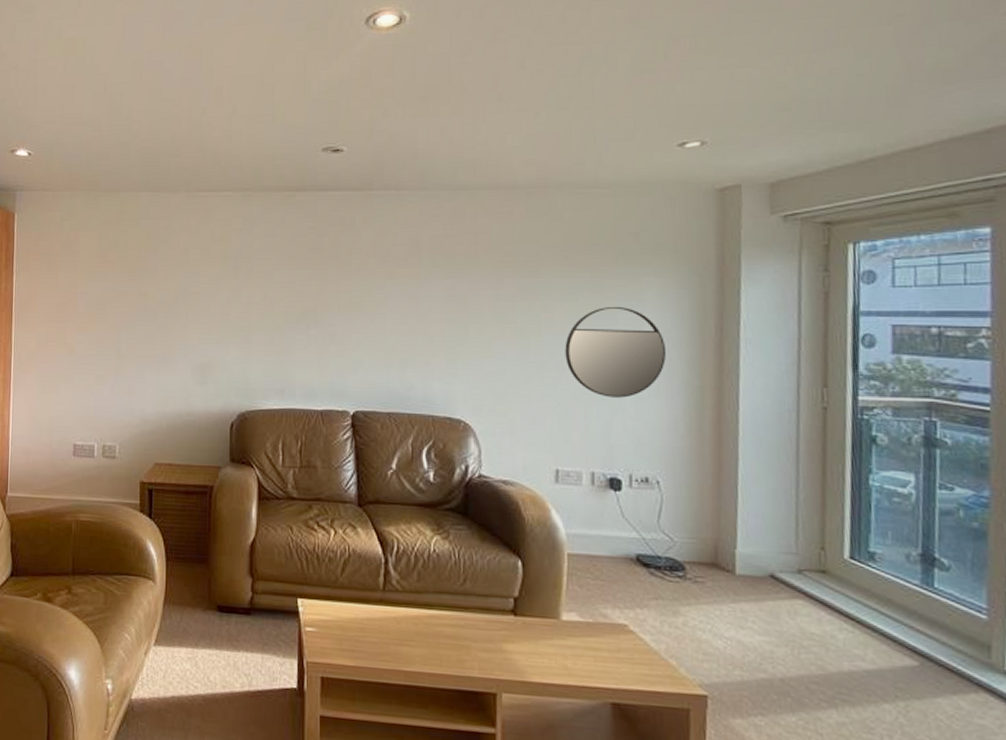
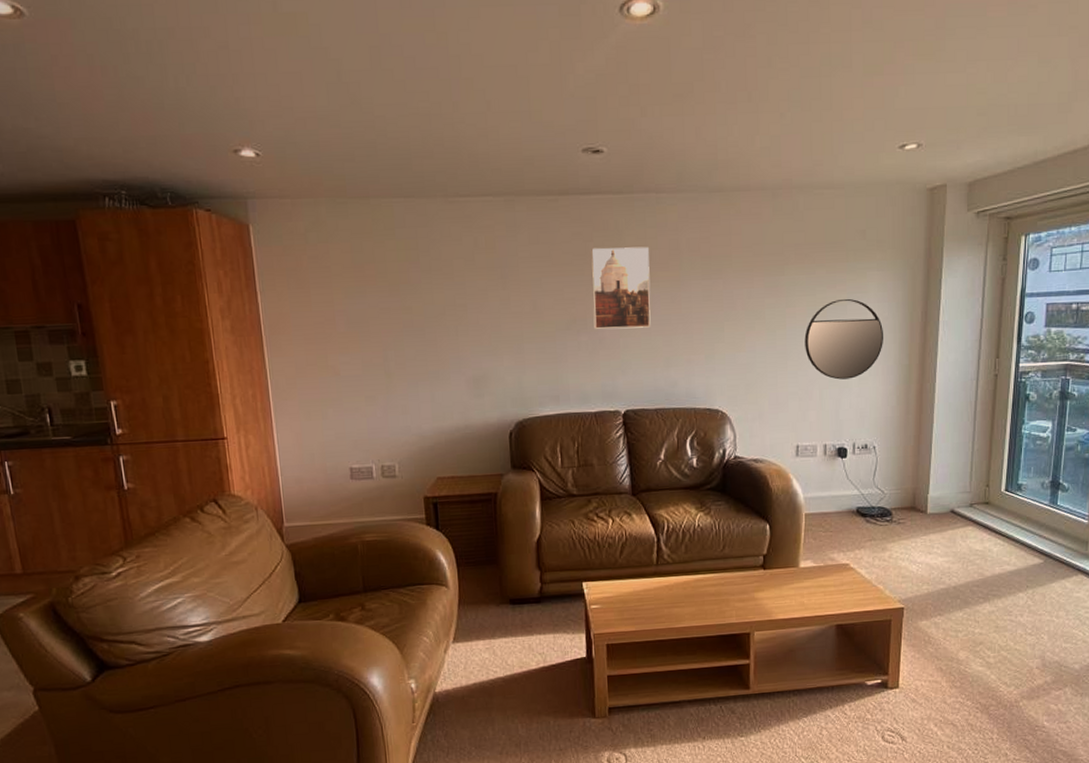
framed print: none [325,242,387,325] -> present [591,246,651,329]

